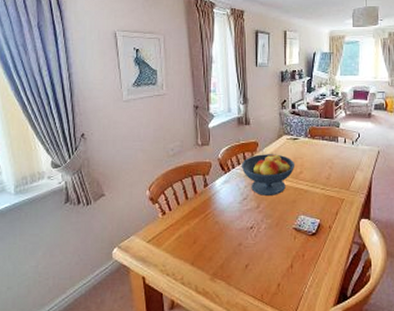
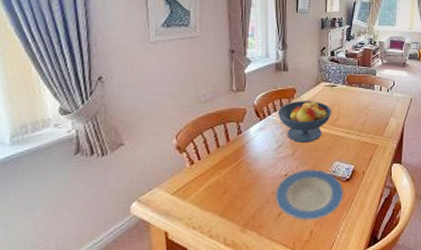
plate: none [241,223,310,273] -> present [275,169,344,221]

